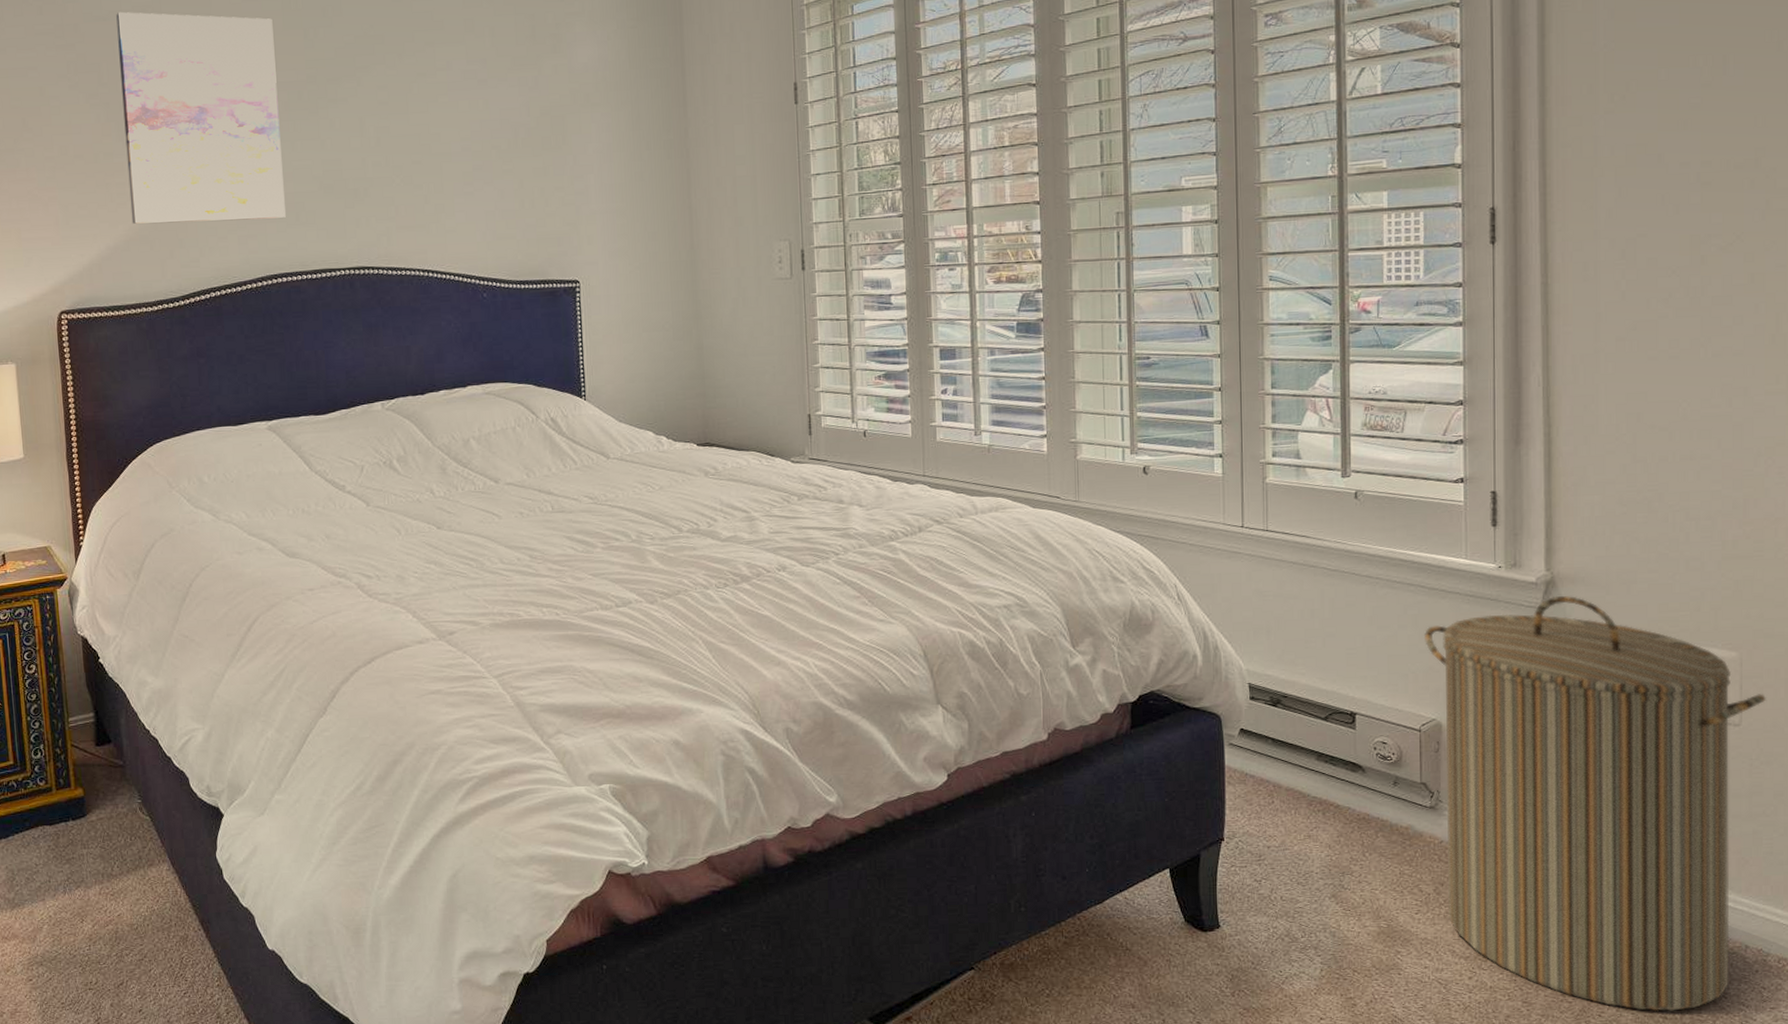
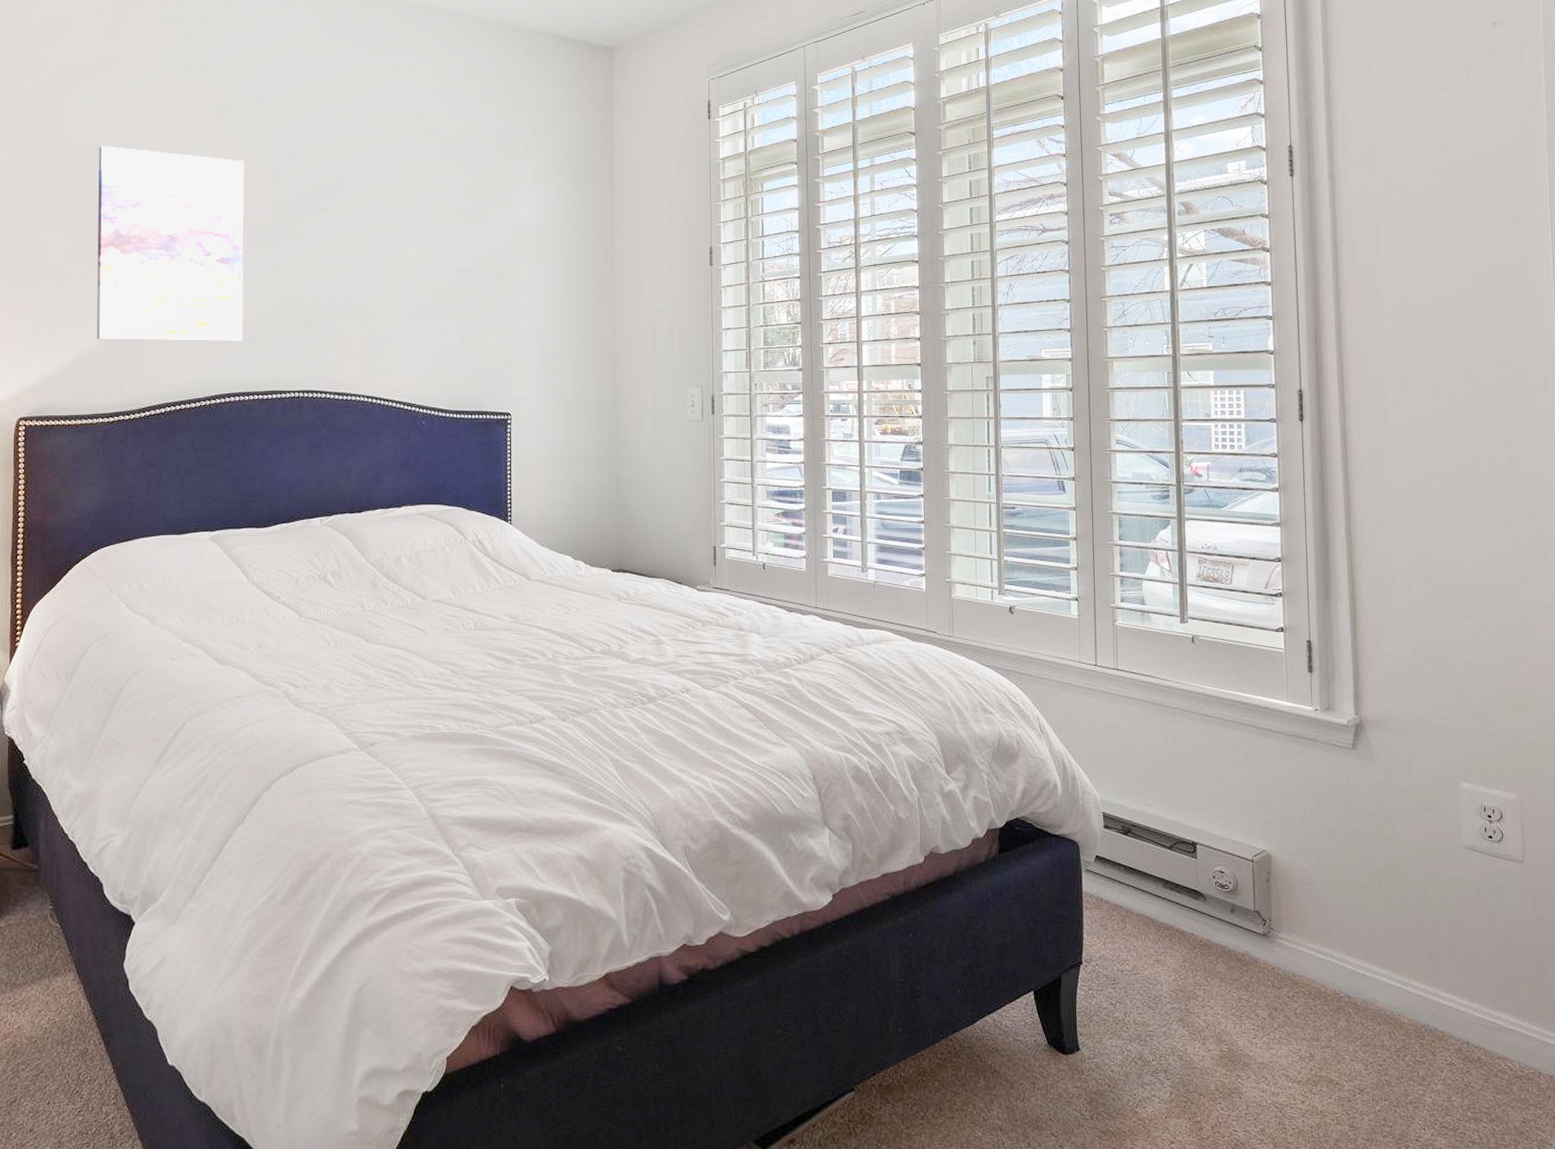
laundry hamper: present [1423,595,1766,1012] -> none [1253,737,1544,1136]

